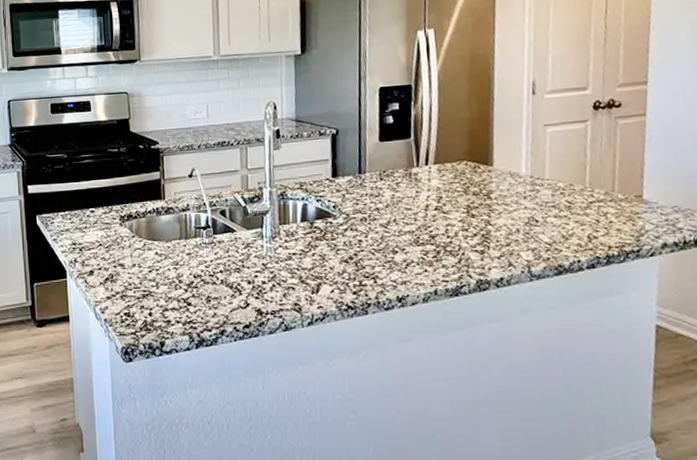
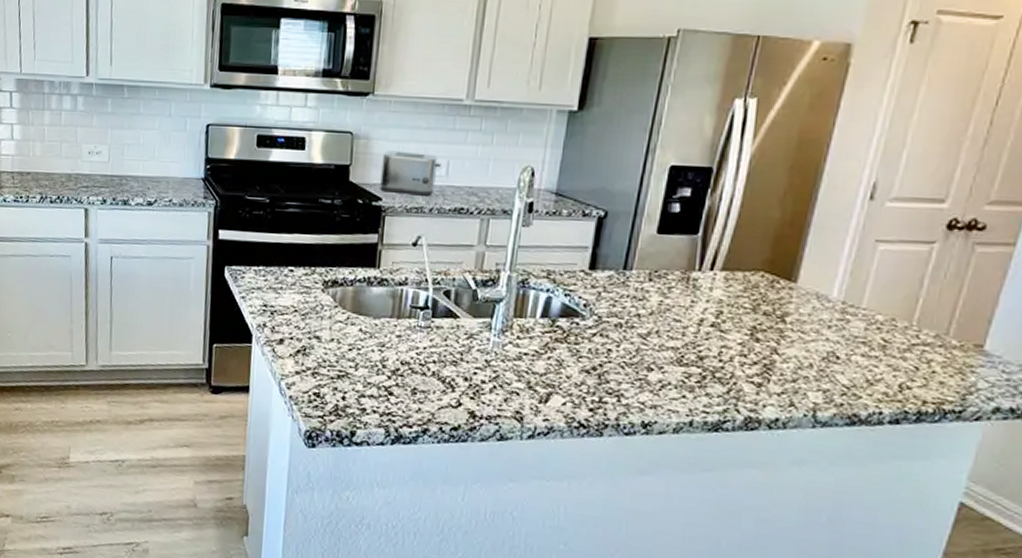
toaster: none [154,101,202,137] -> present [380,150,441,196]

